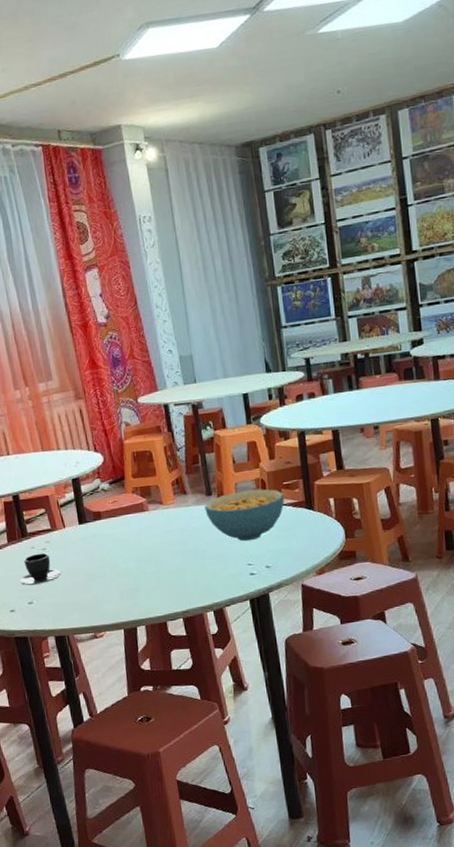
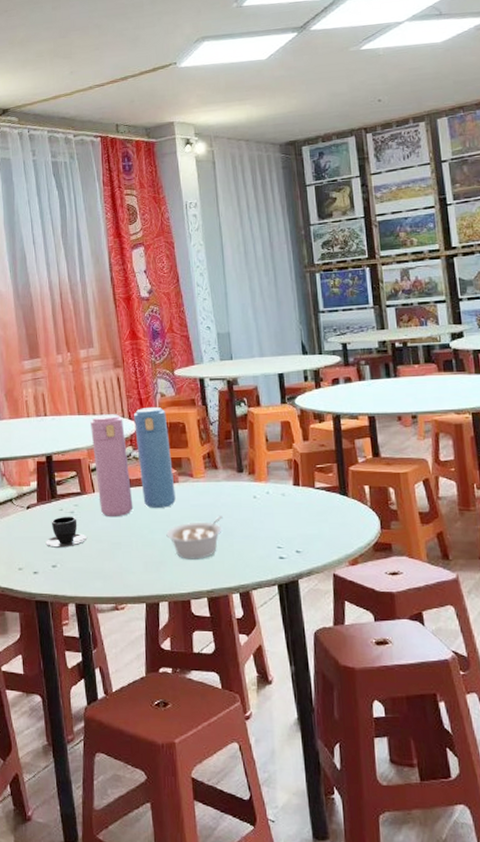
thermos: none [55,437,147,551] -> present [90,407,176,518]
legume: none [139,539,194,584] -> present [166,516,223,560]
cereal bowl: present [204,489,285,542] -> none [235,470,317,523]

